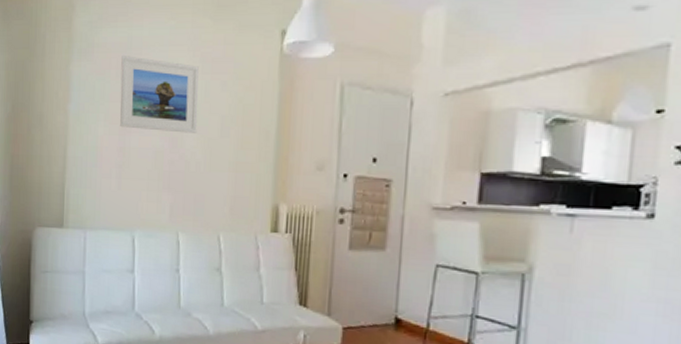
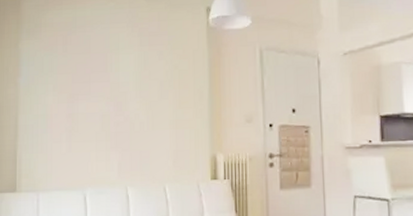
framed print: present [120,56,199,133] -> none [67,33,139,98]

